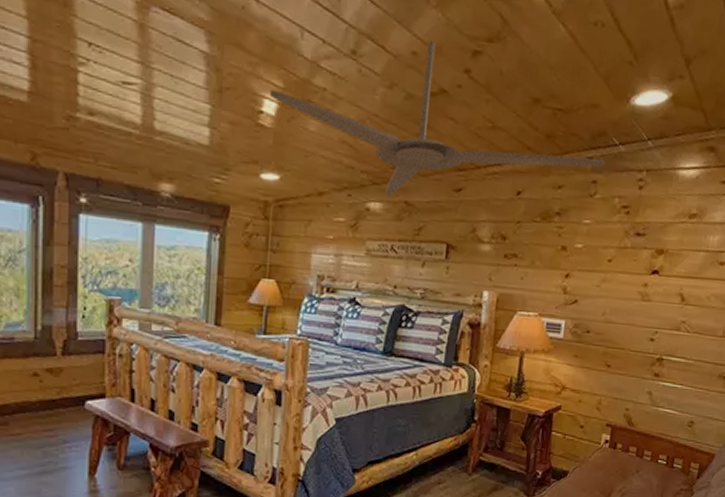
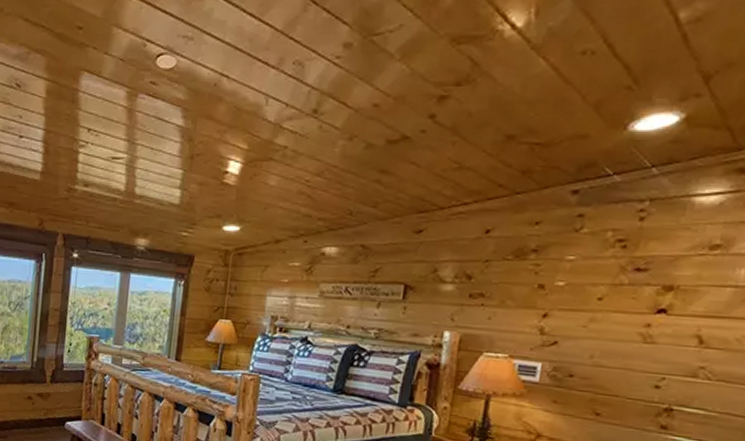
ceiling fan: present [270,40,606,197] -> none [235,91,596,242]

